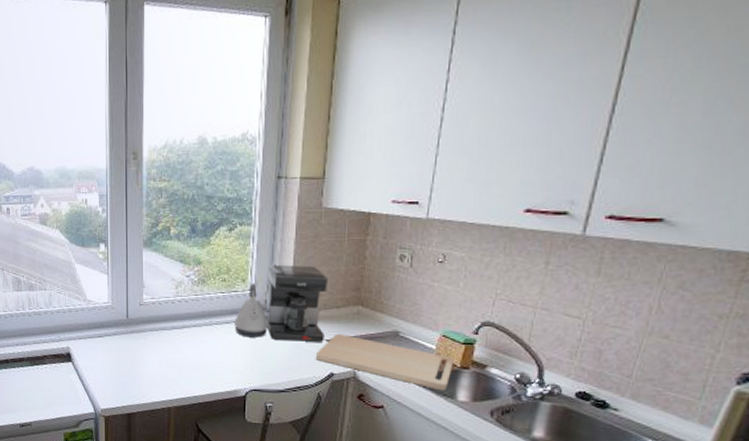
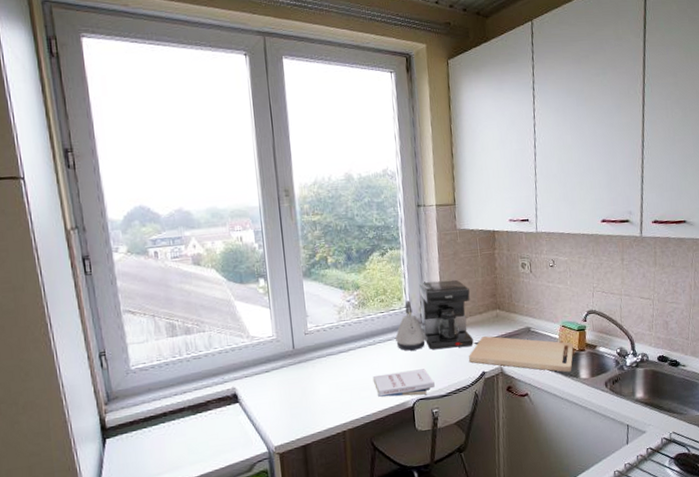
books: none [204,357,272,386] -> present [372,369,435,397]

